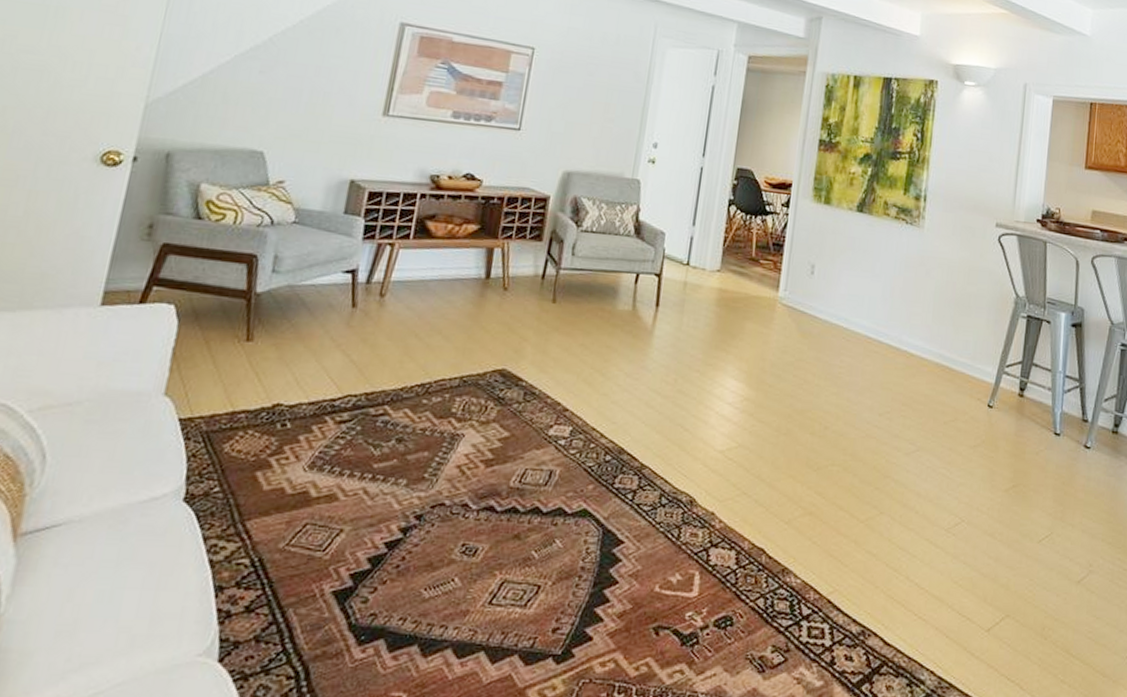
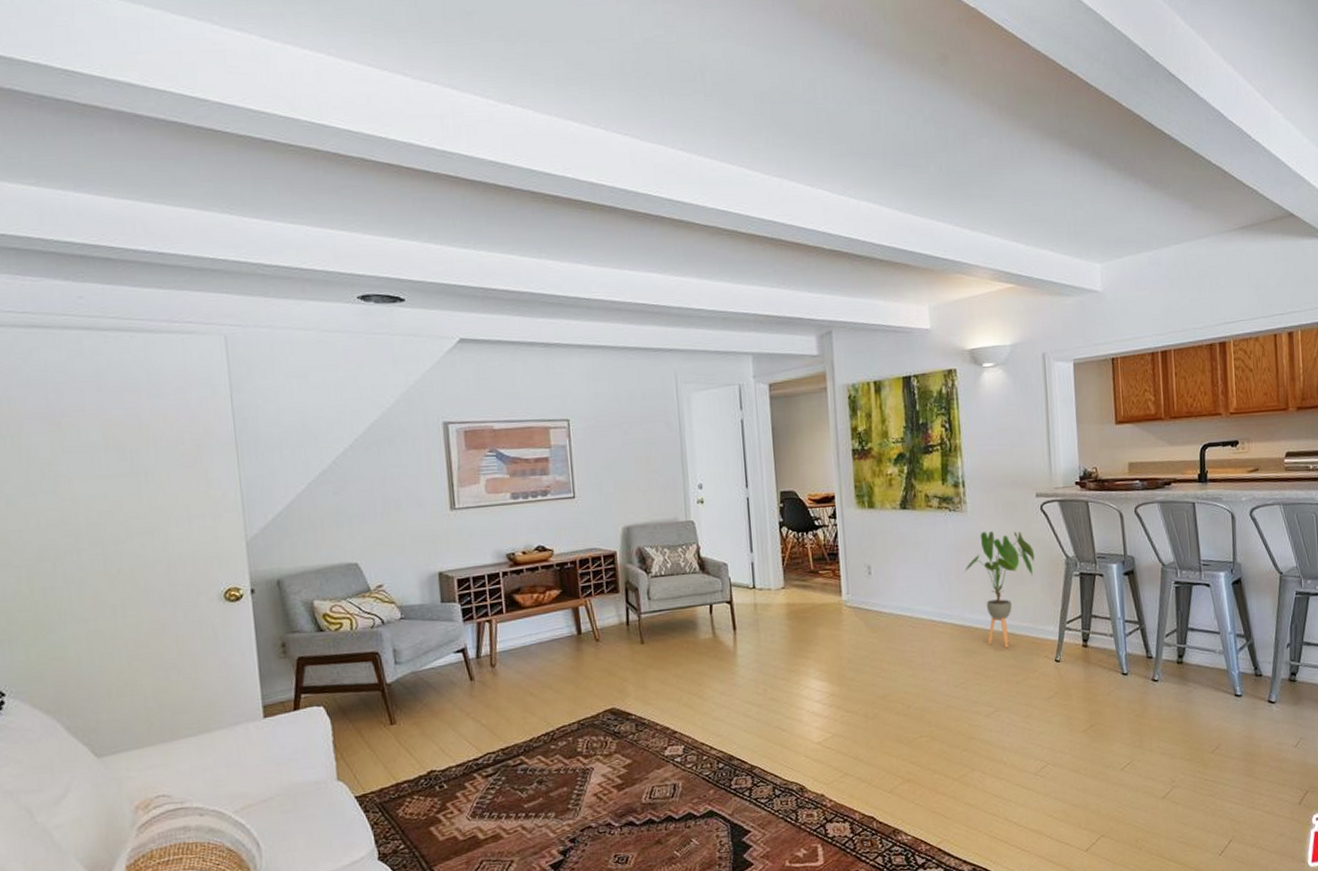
house plant: none [910,252,985,381] -> present [964,531,1035,647]

